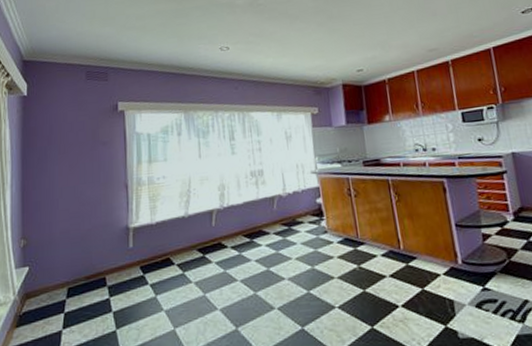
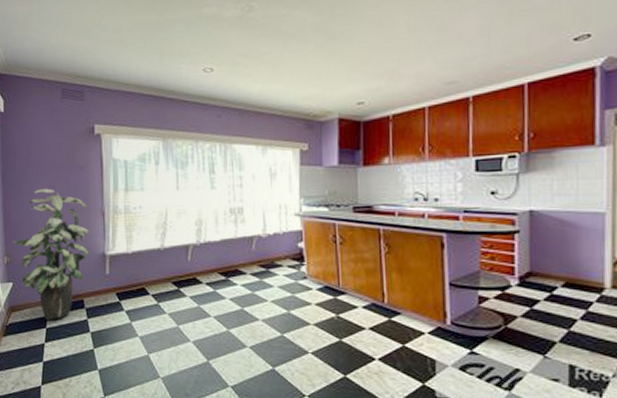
indoor plant: none [31,166,112,303] -> present [13,188,89,319]

